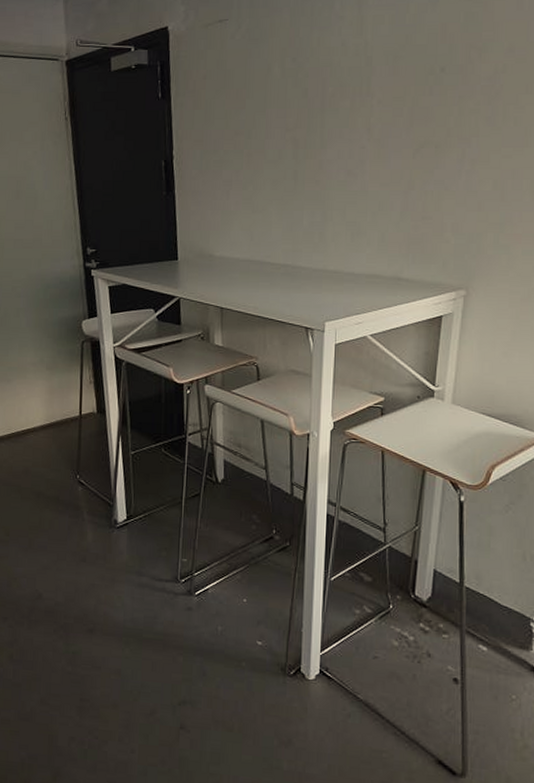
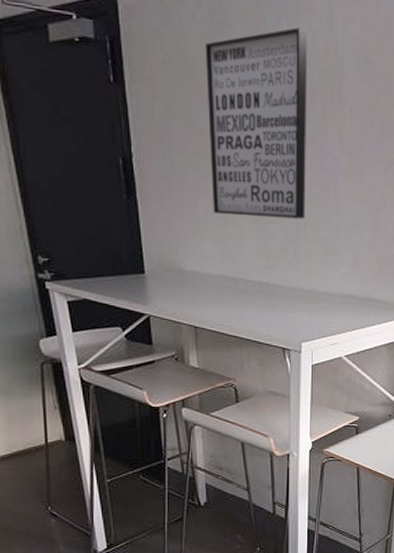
wall art: none [242,35,338,205] -> present [205,27,307,219]

